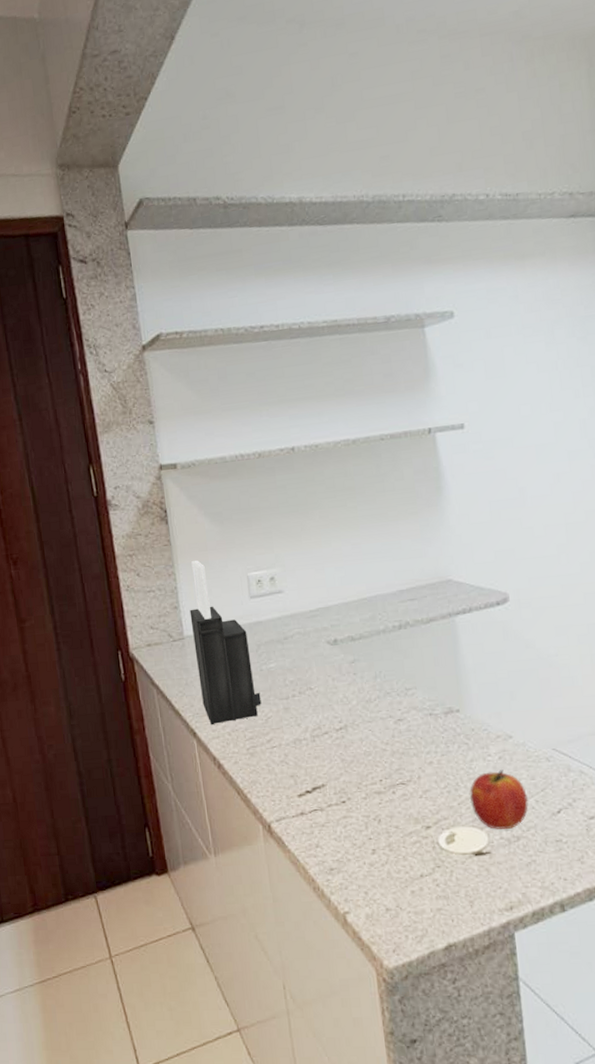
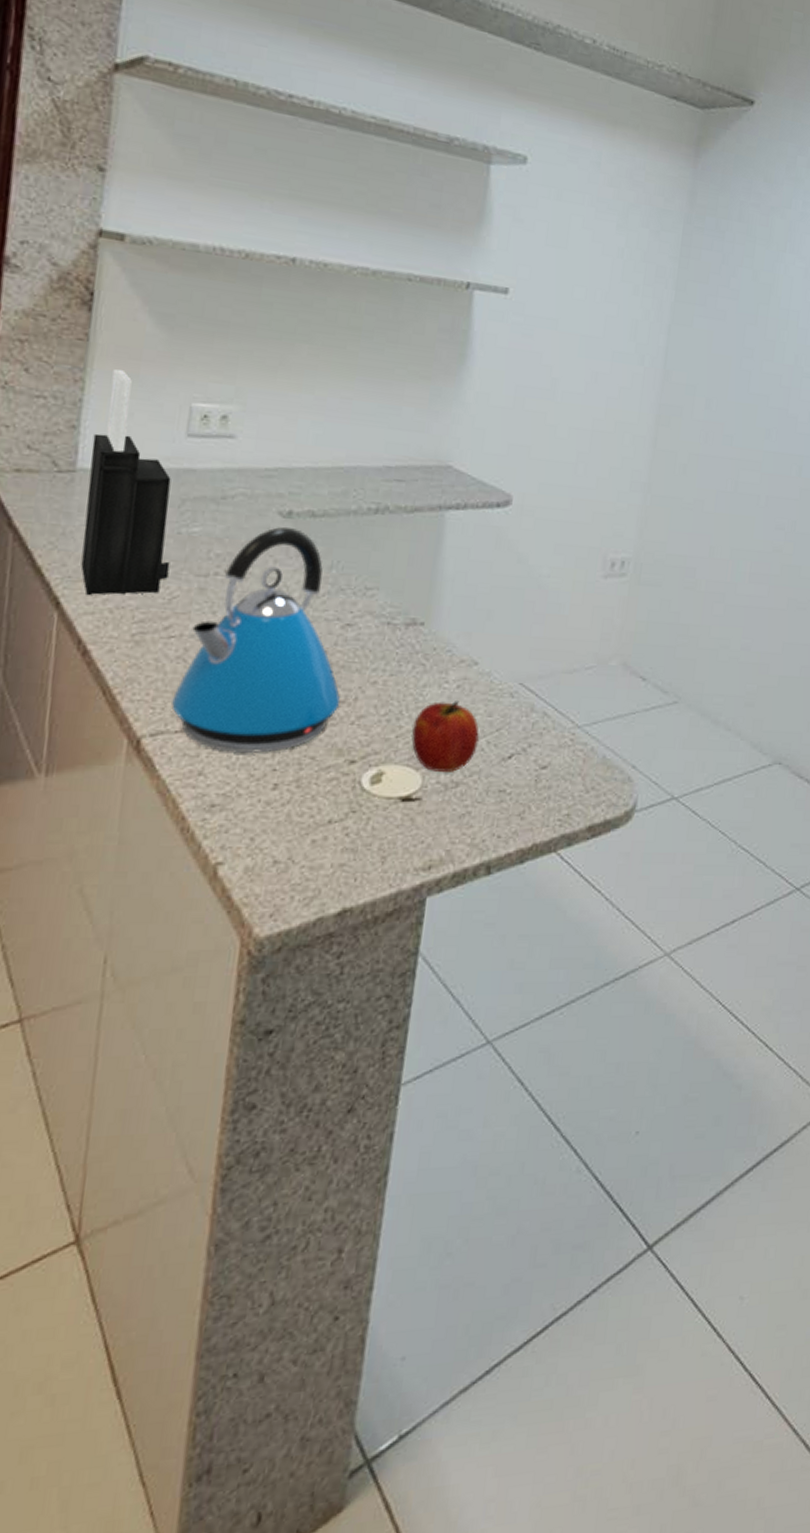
kettle: none [285,651,408,828] -> present [172,526,341,753]

